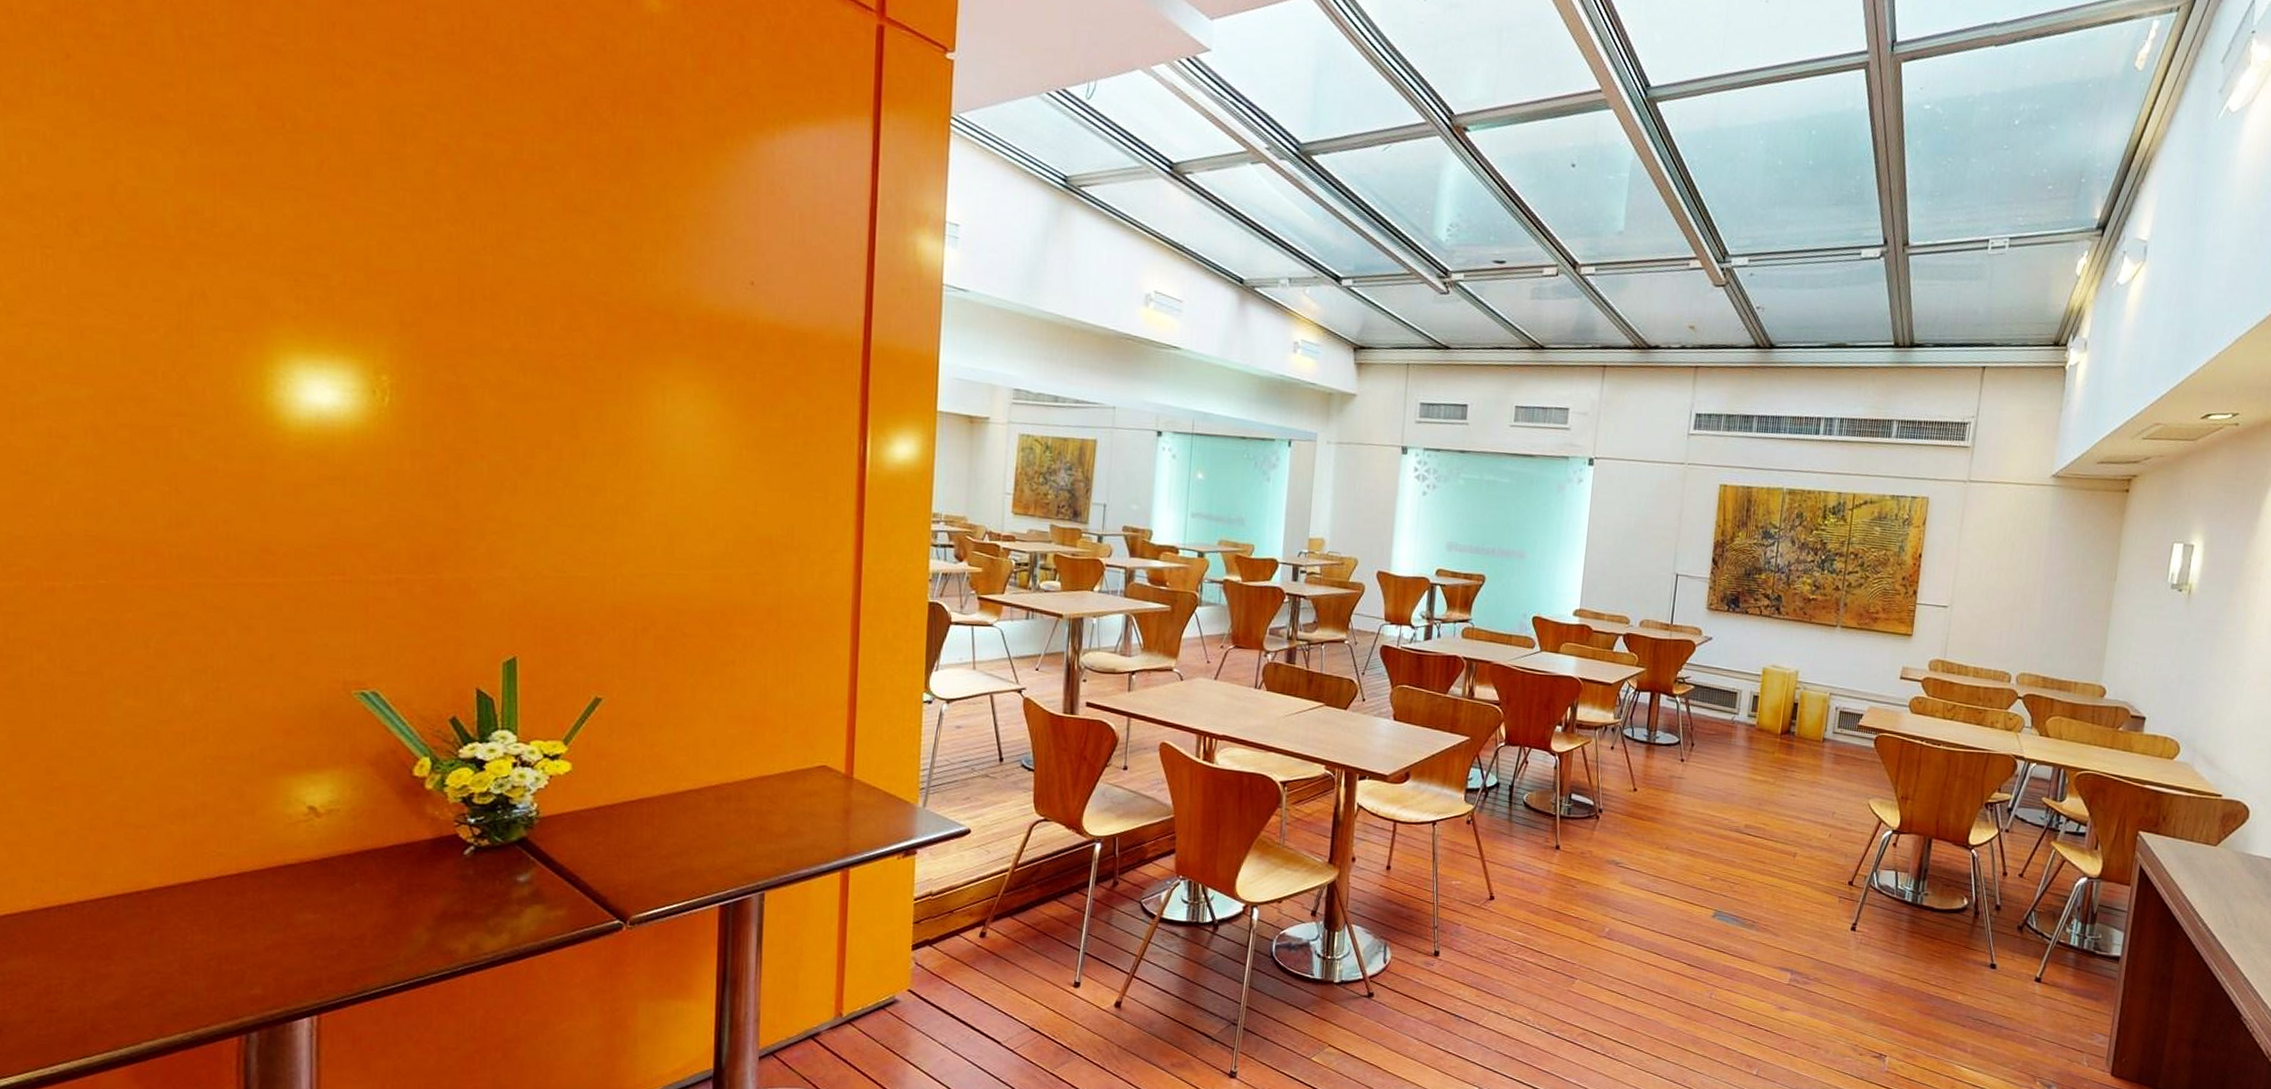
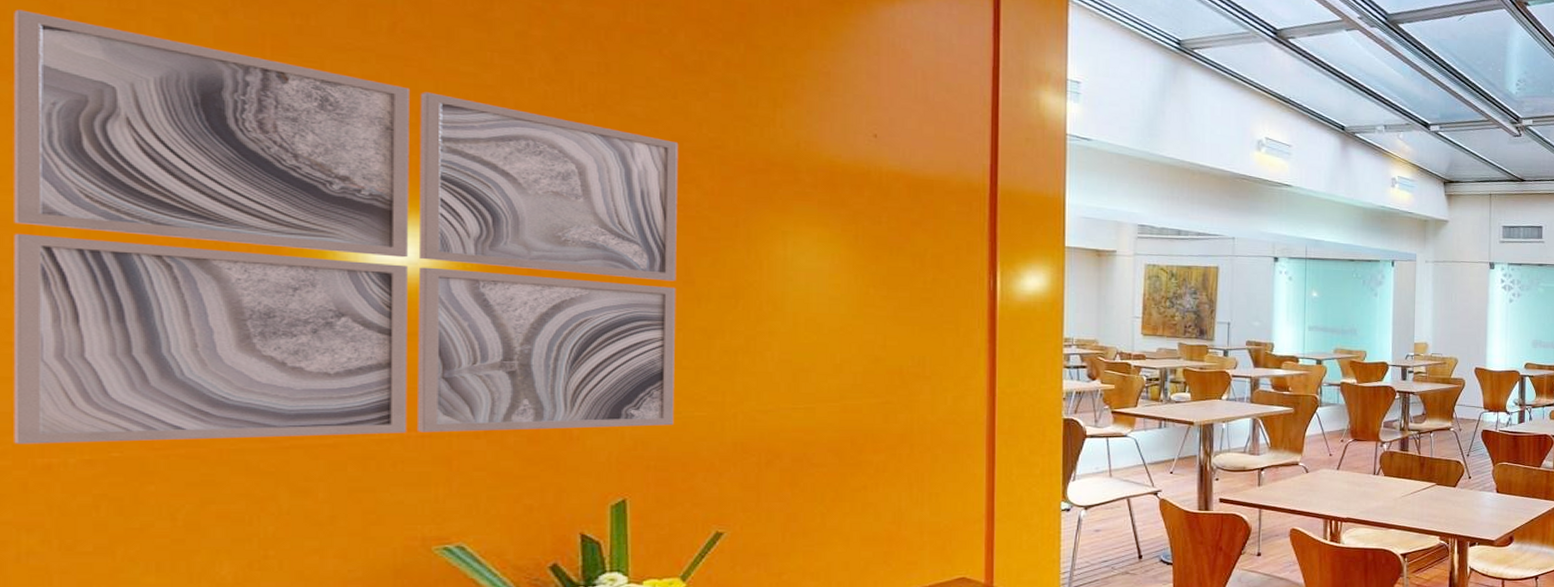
wall art: none [21,149,568,585] -> present [13,9,679,444]

